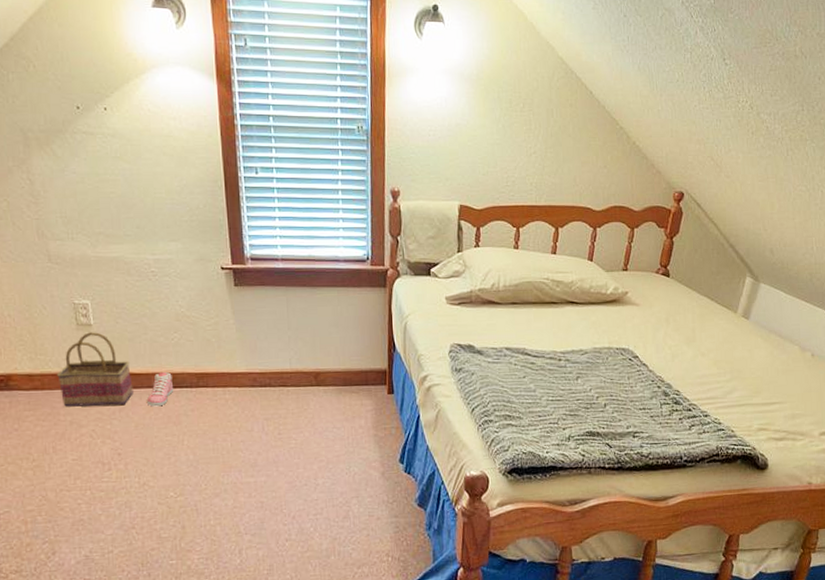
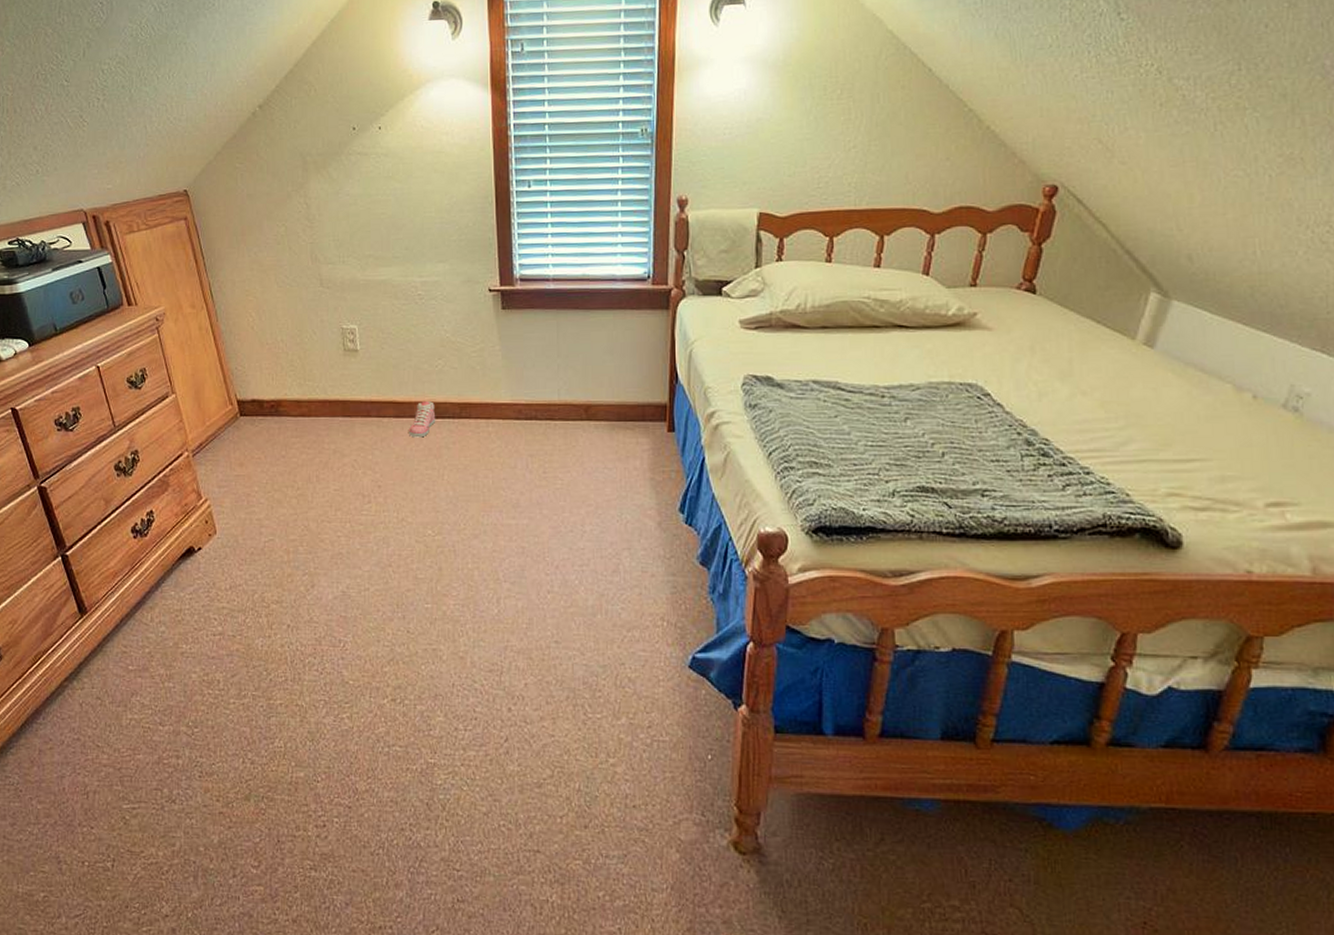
basket: present [56,332,133,407] -> none [322,358,396,436]

